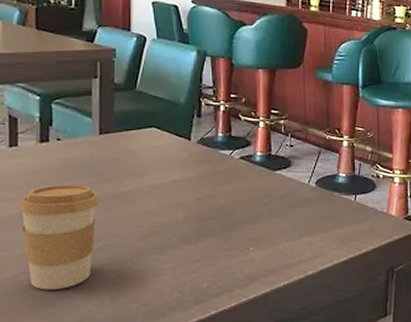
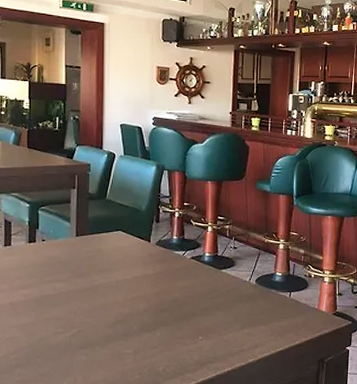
coffee cup: present [19,185,99,290] -> none [10,279,75,369]

